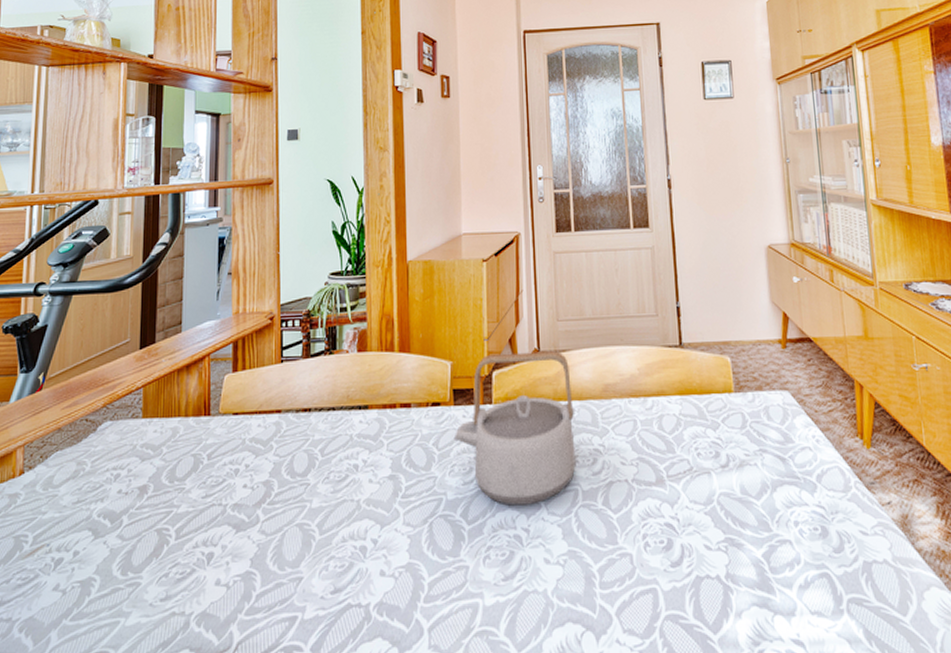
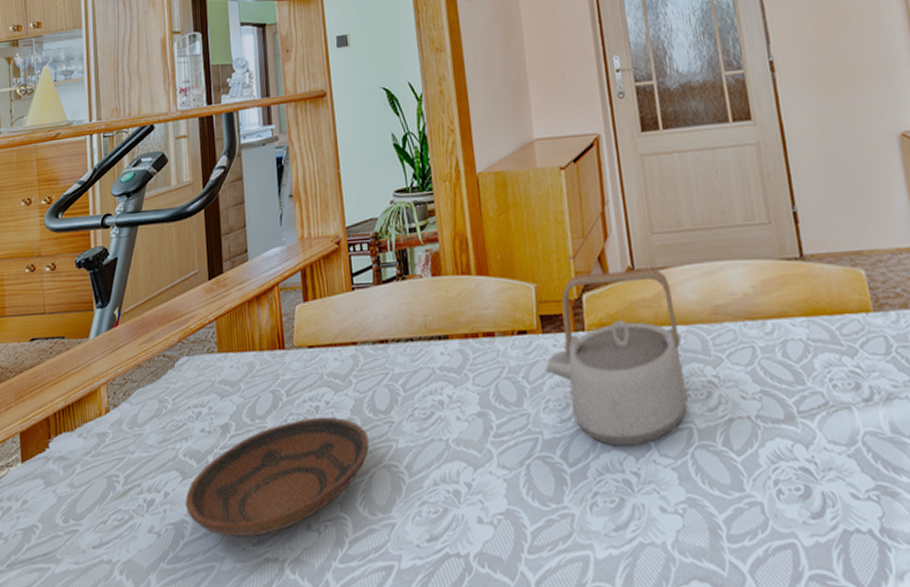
bowl: none [94,479,285,593] -> present [185,416,370,536]

